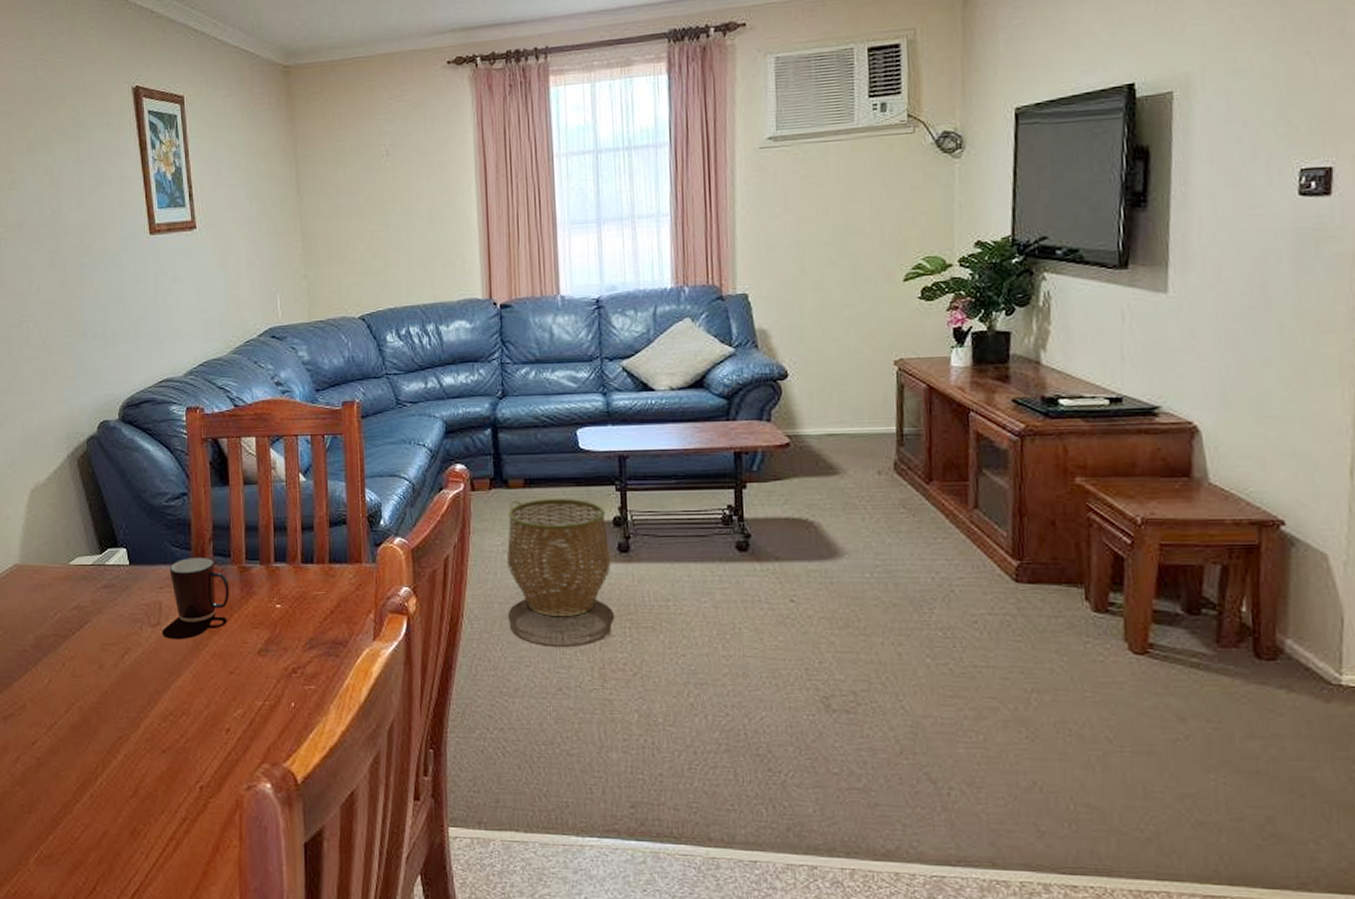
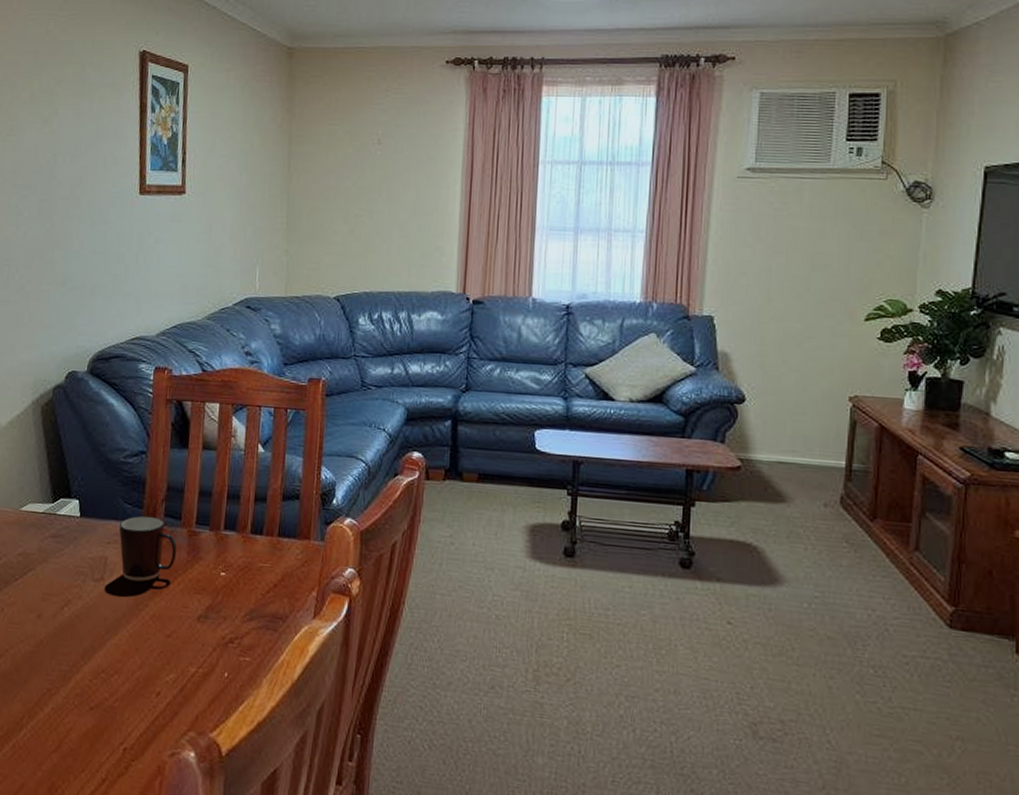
basket: present [506,497,611,617] -> none [452,494,556,616]

